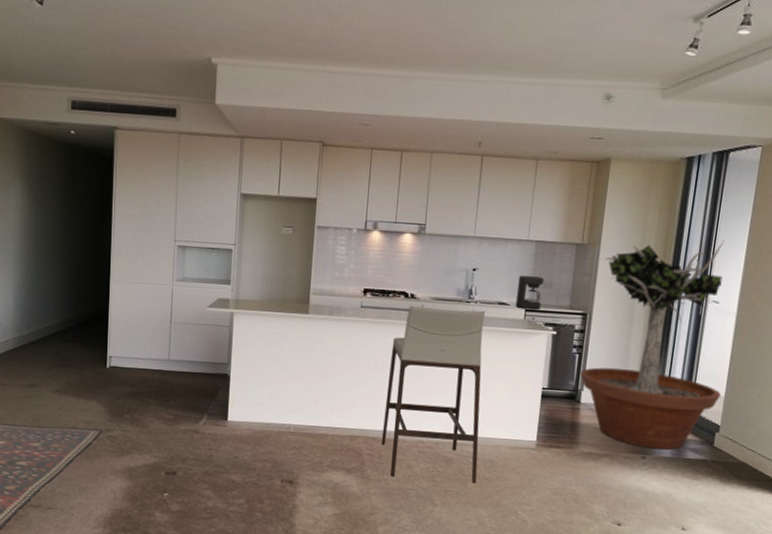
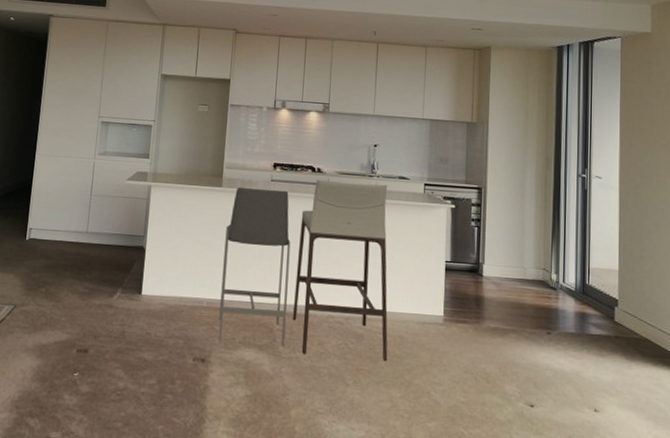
bar stool: none [306,313,381,469] -> present [219,187,291,346]
coffee maker: present [515,275,545,310] -> none [415,151,440,184]
potted tree: present [580,239,726,450] -> none [480,119,615,325]

